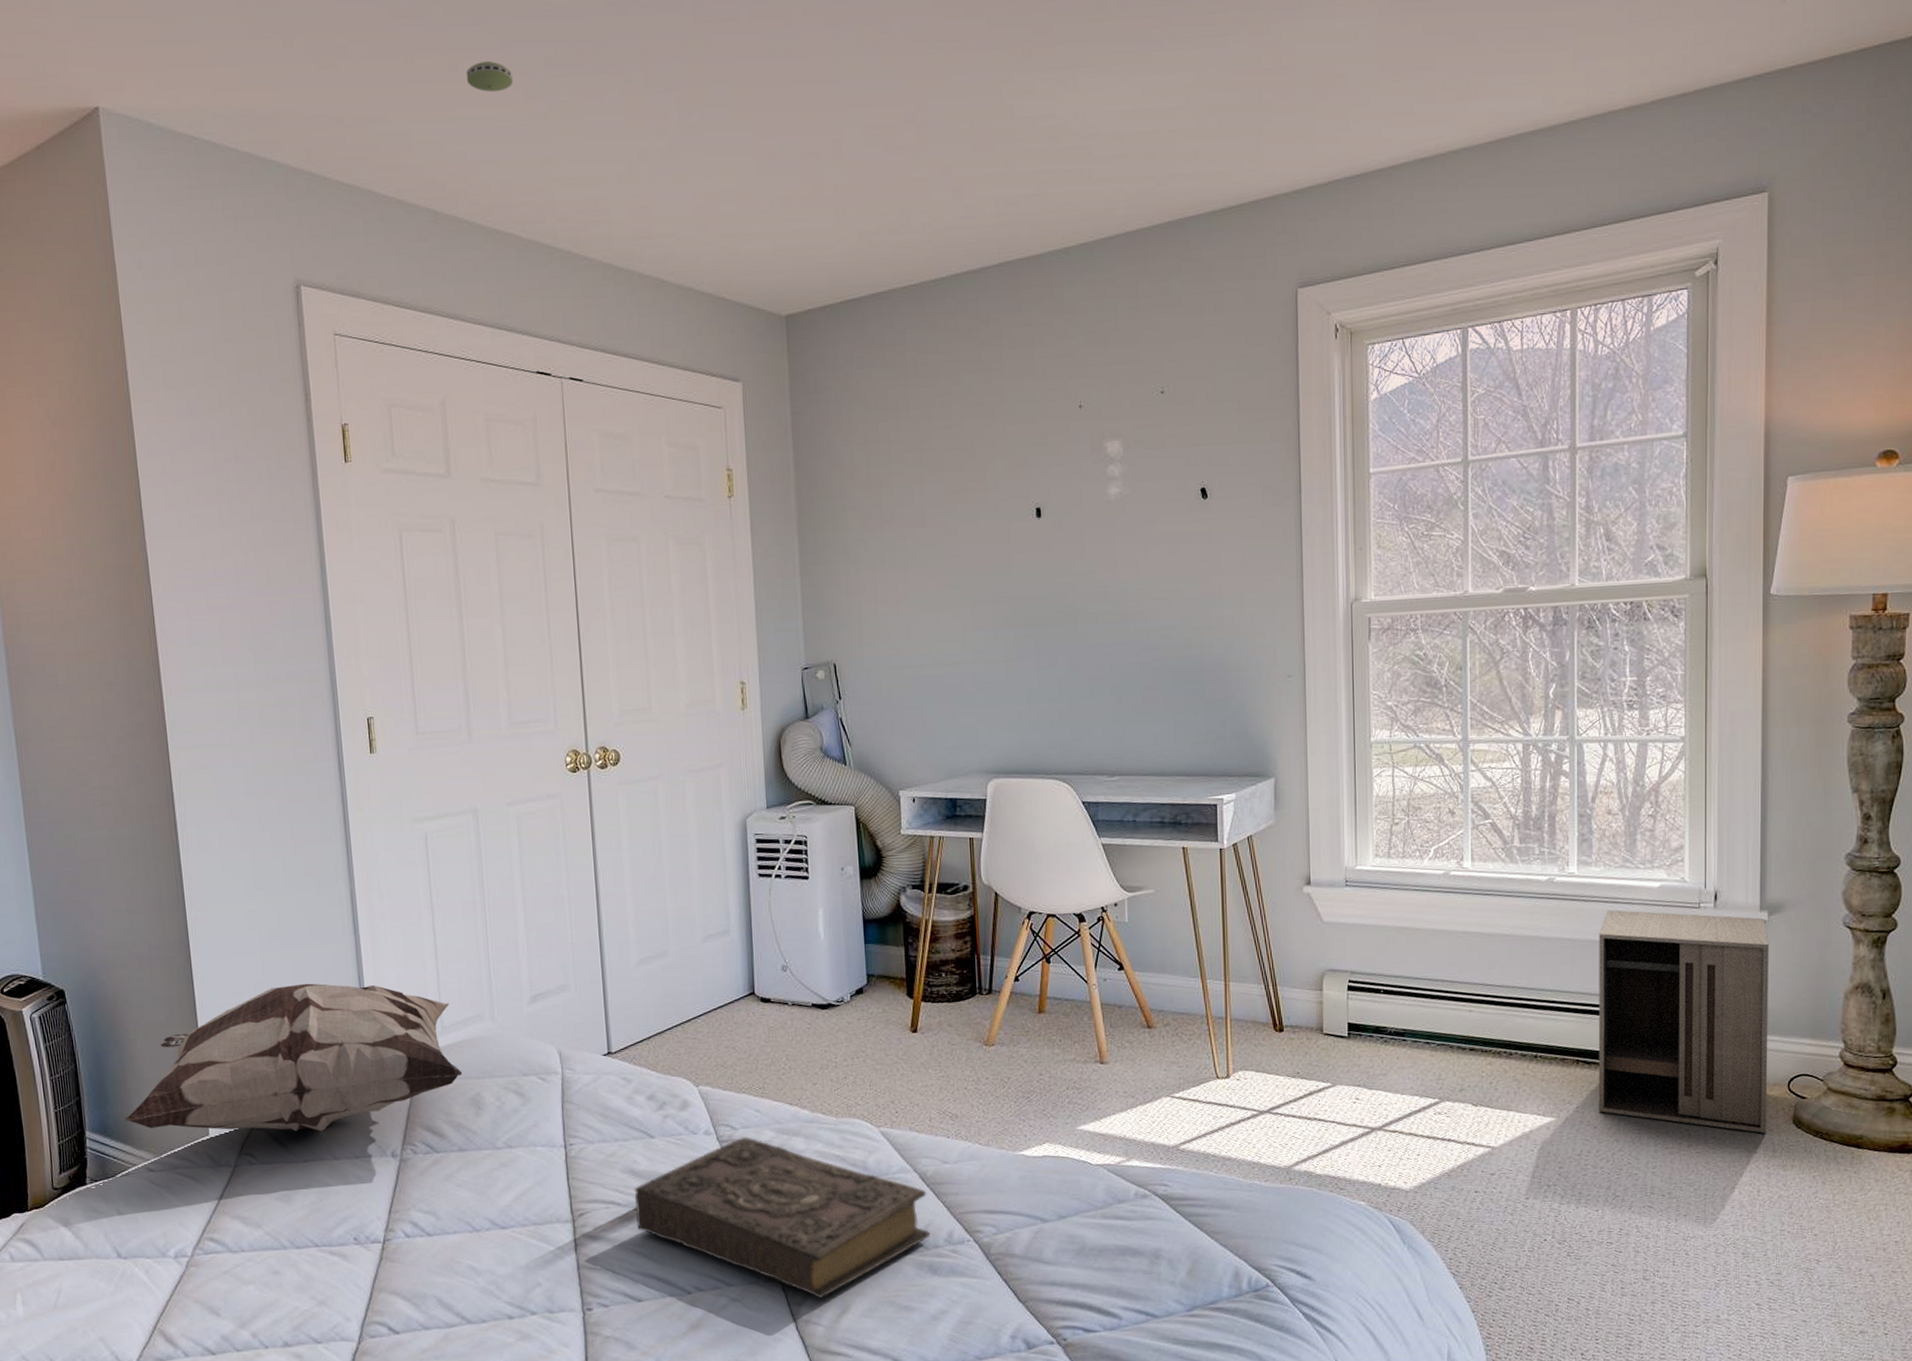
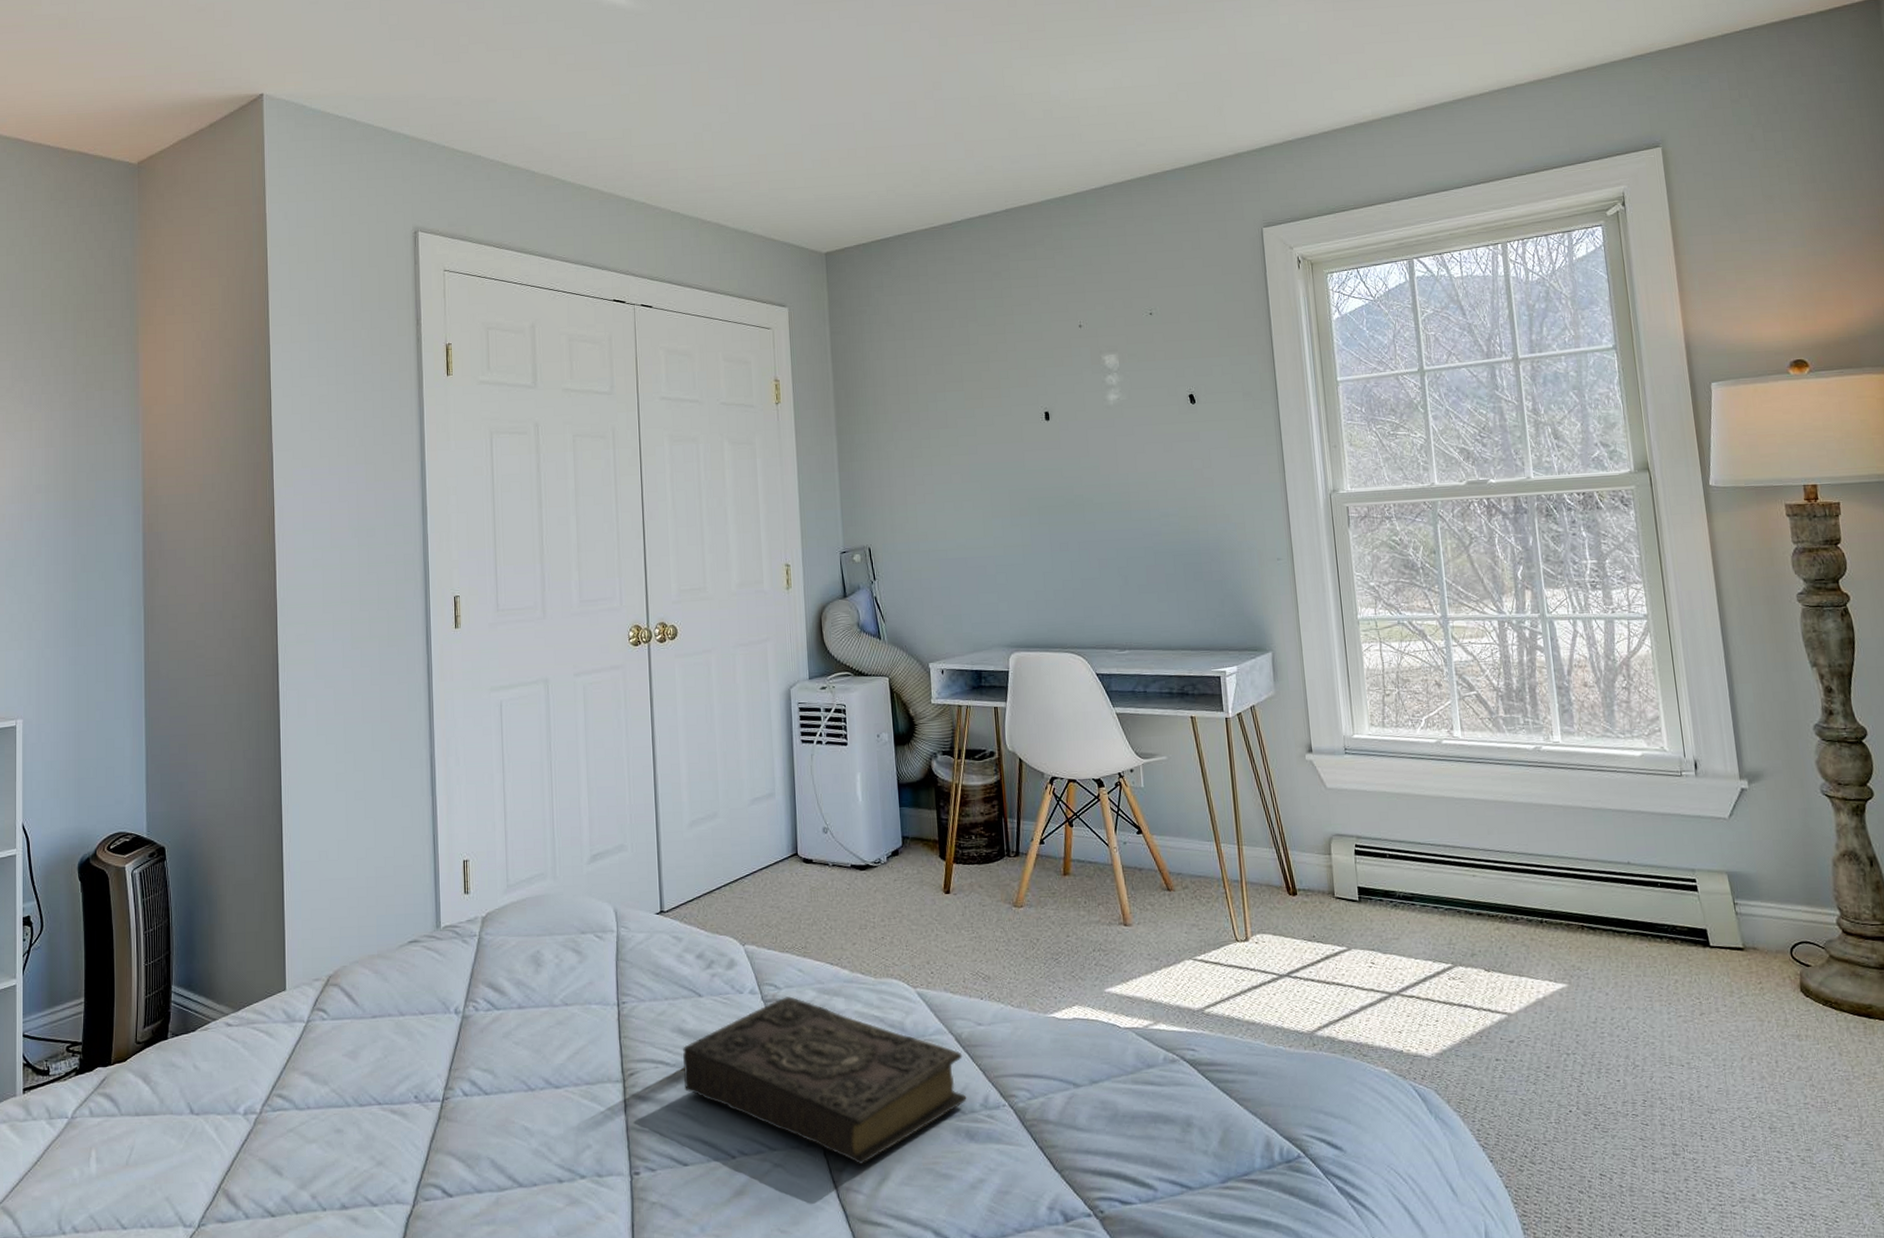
decorative pillow: present [123,983,463,1133] -> none [208,842,525,989]
smoke detector: present [466,60,514,93] -> none [563,55,602,80]
speaker: present [1598,909,1769,1133] -> none [1588,777,1776,1002]

